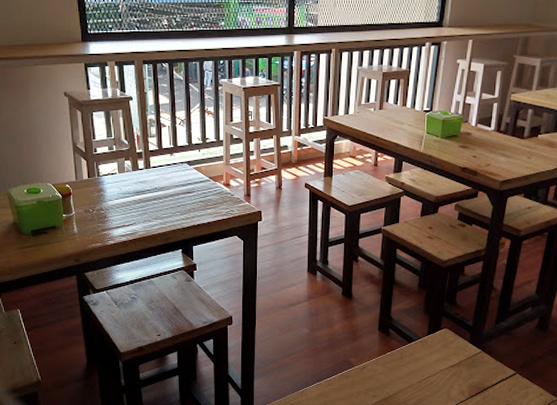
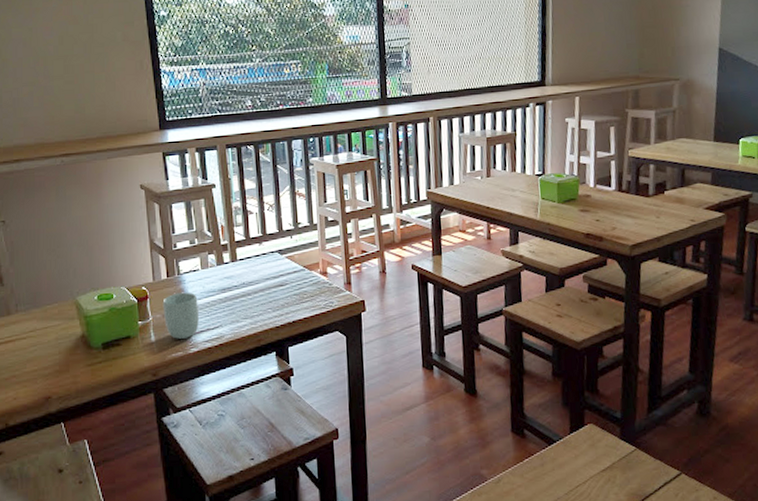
cup: none [84,192,116,232] -> present [162,292,199,339]

